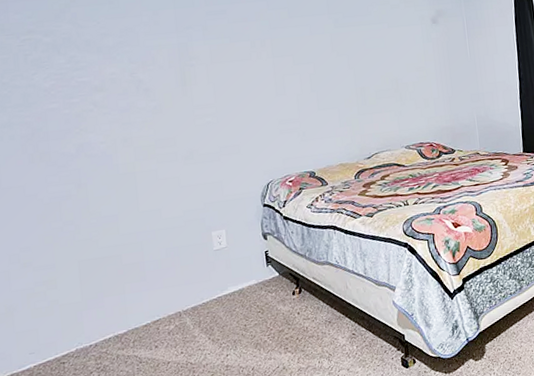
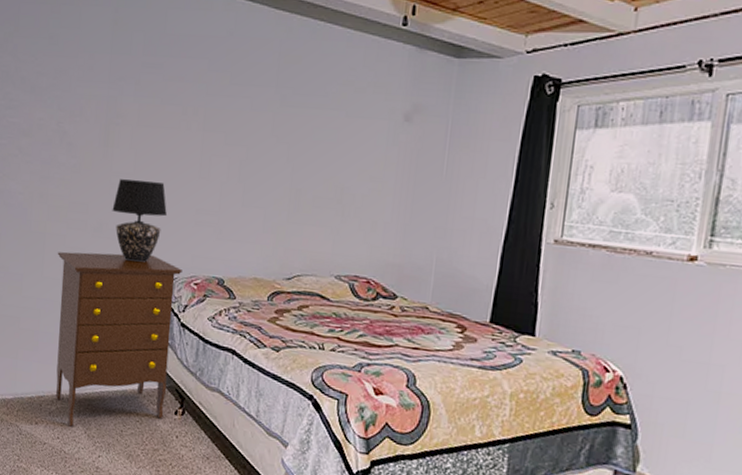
dresser: none [151,166,283,339] -> present [55,251,182,427]
table lamp: none [199,106,253,178] -> present [112,179,167,263]

